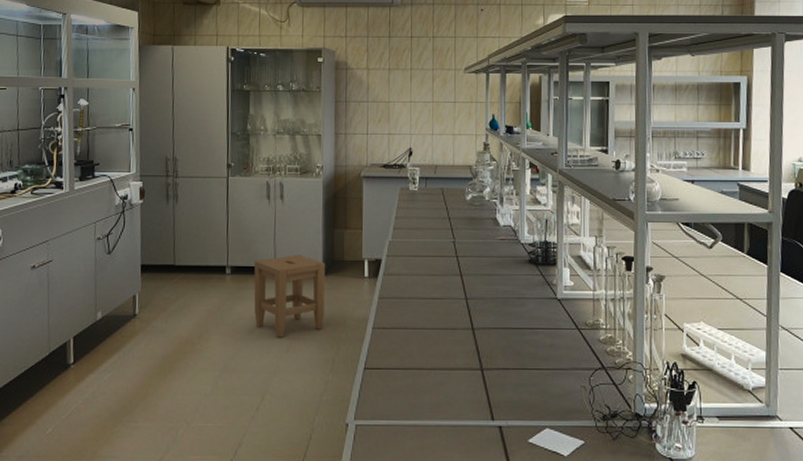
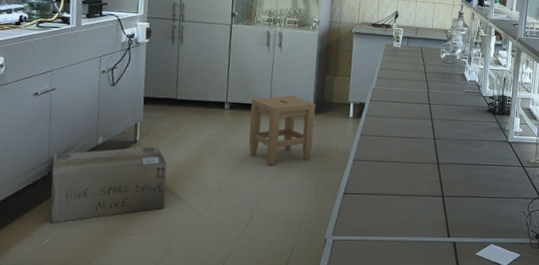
cardboard box: none [52,320,169,409] -> present [49,146,168,223]

